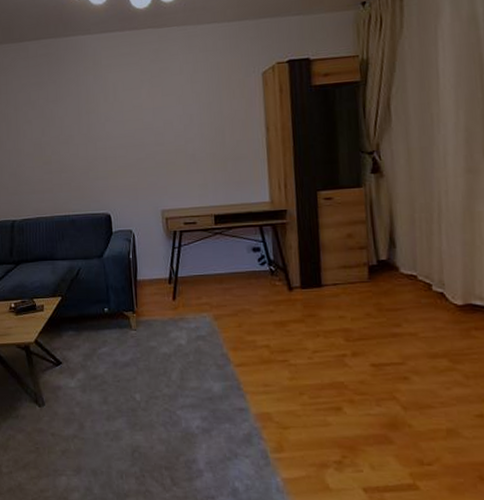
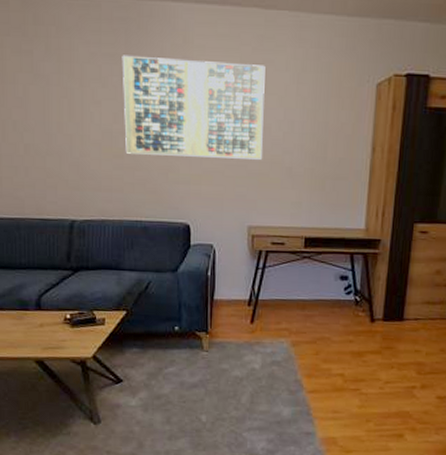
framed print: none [46,72,167,160] -> present [122,55,265,160]

